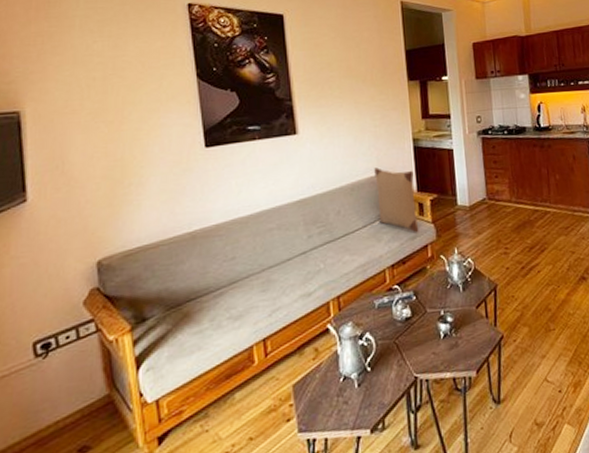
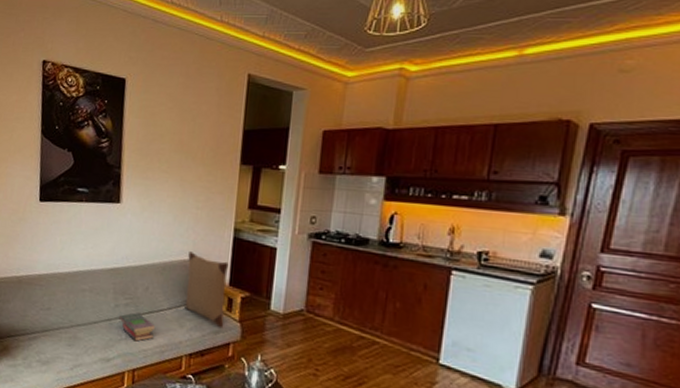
books: none [314,238,354,268] -> present [119,313,156,342]

